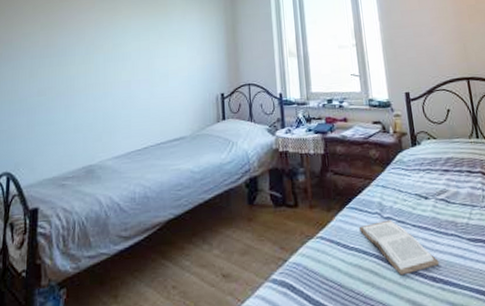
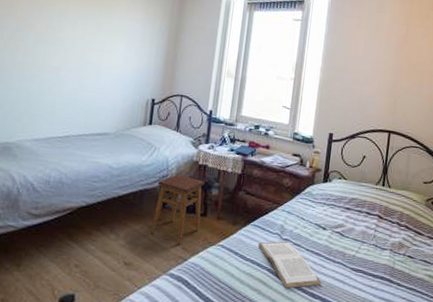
stool: none [242,166,294,244] -> present [150,174,205,244]

